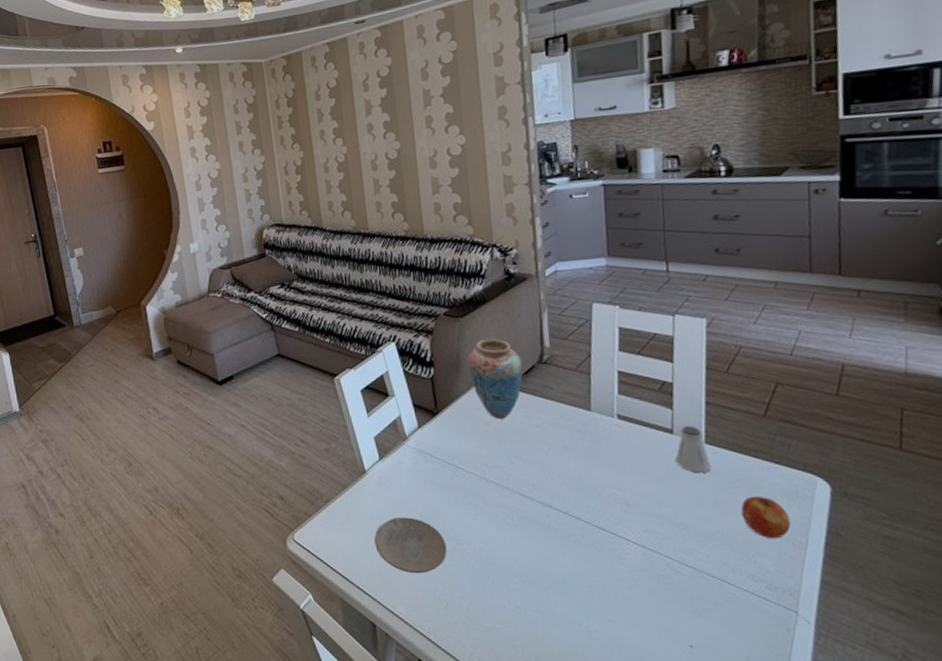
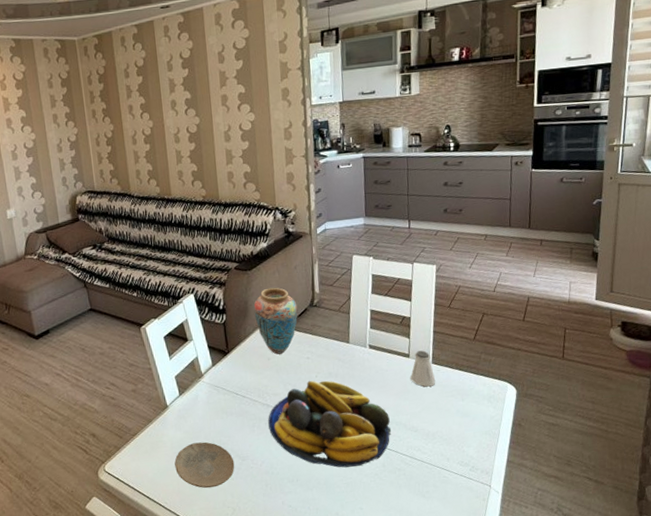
fruit bowl: none [488,453,652,566] -> present [268,380,392,468]
apple: present [741,496,791,539] -> none [455,401,489,433]

